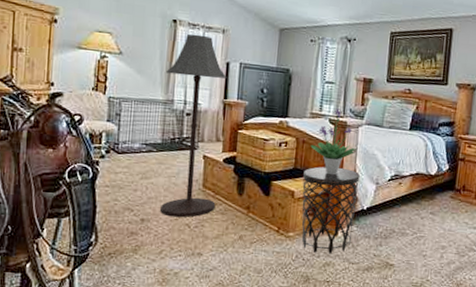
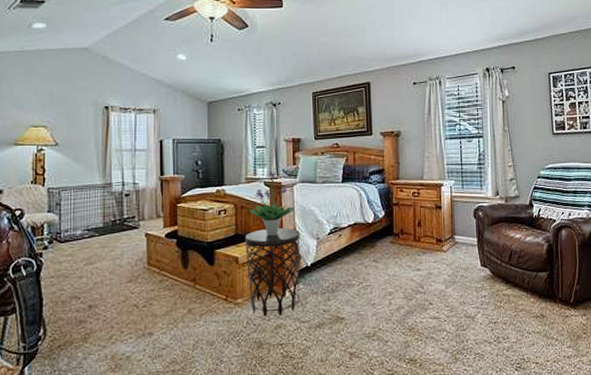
floor lamp: present [160,34,227,218] -> none [103,117,162,300]

